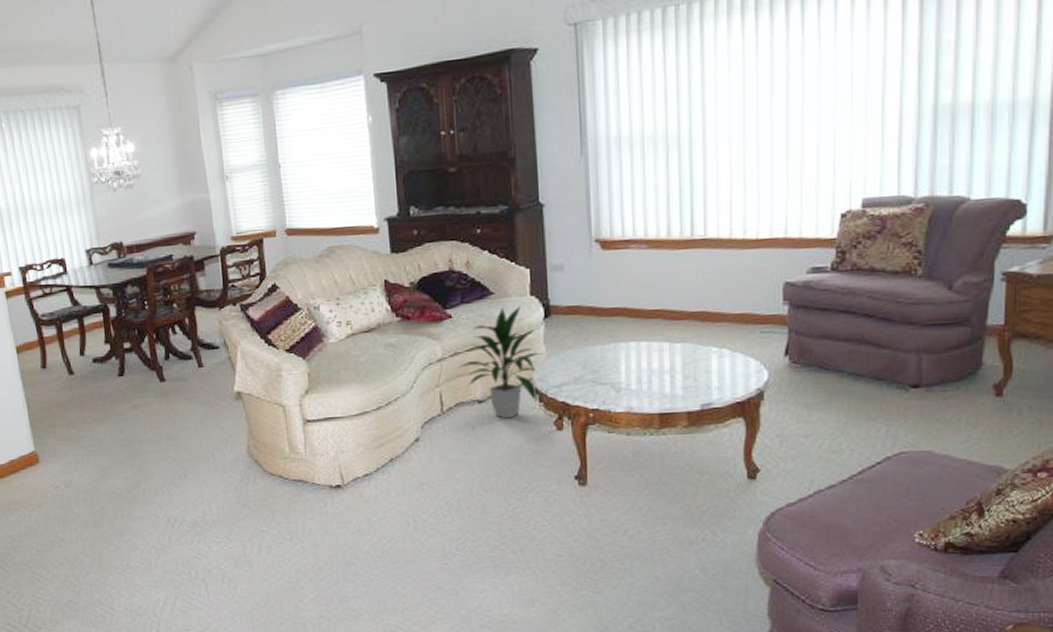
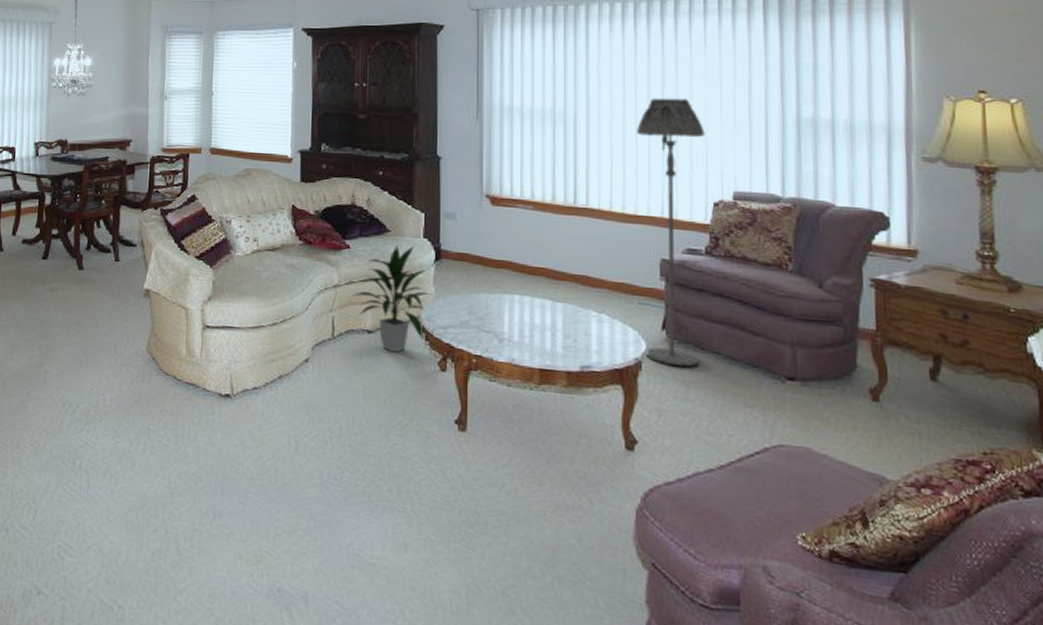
floor lamp: none [758,99,833,391] -> present [637,98,705,367]

